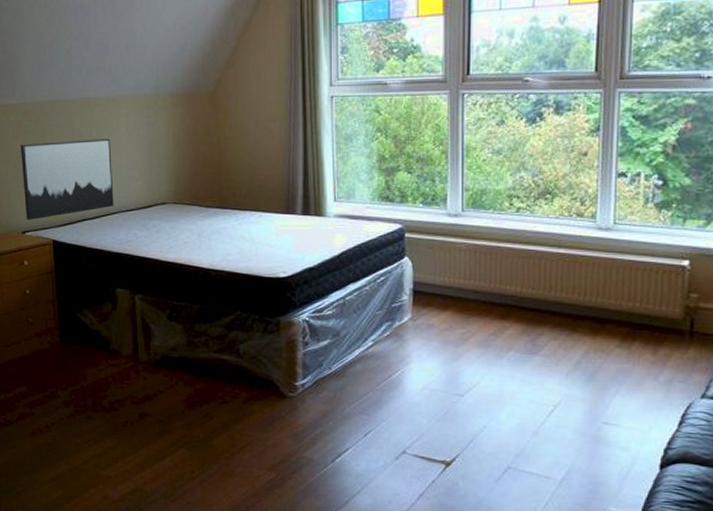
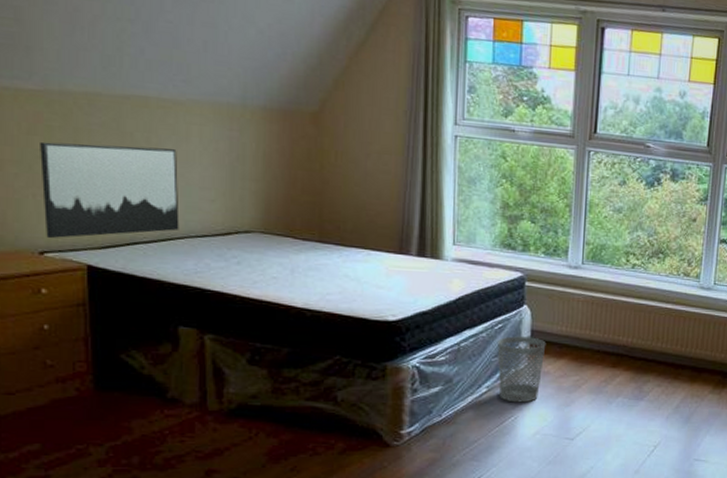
wastebasket: none [381,289,429,357] -> present [497,336,546,403]

